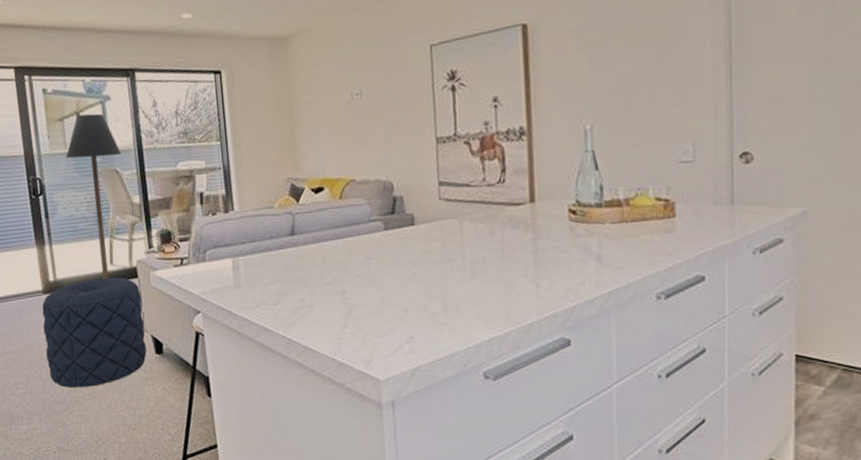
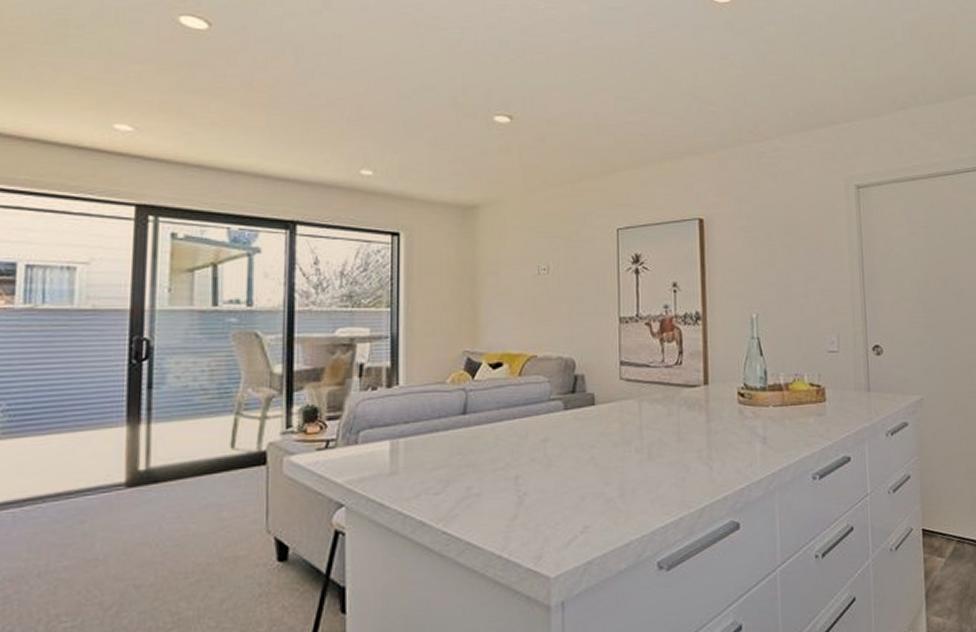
pouf: present [42,277,147,388] -> none [115,463,269,616]
floor lamp: present [66,113,121,279] -> none [191,267,266,467]

